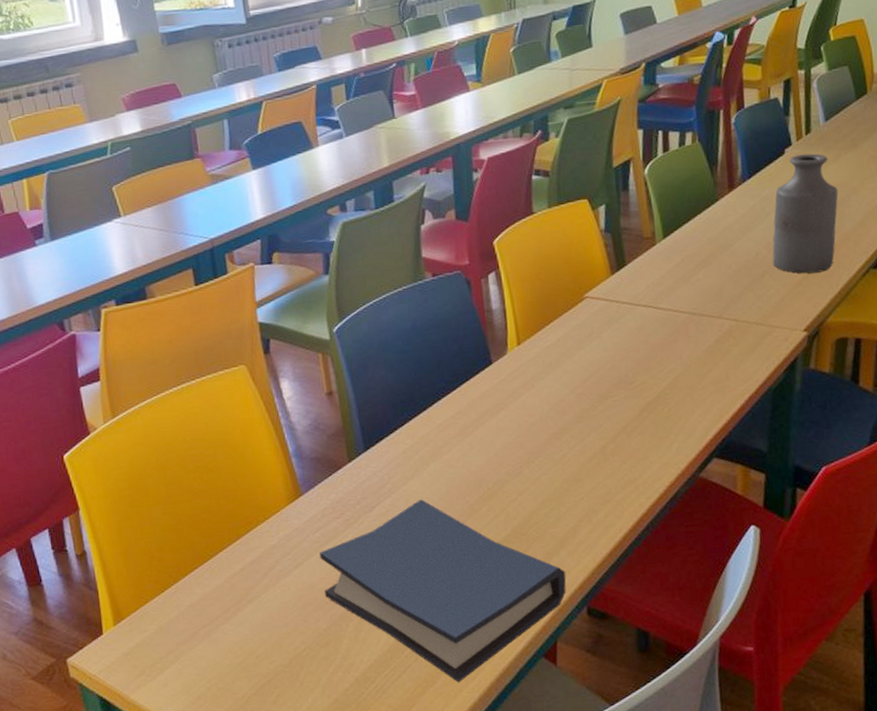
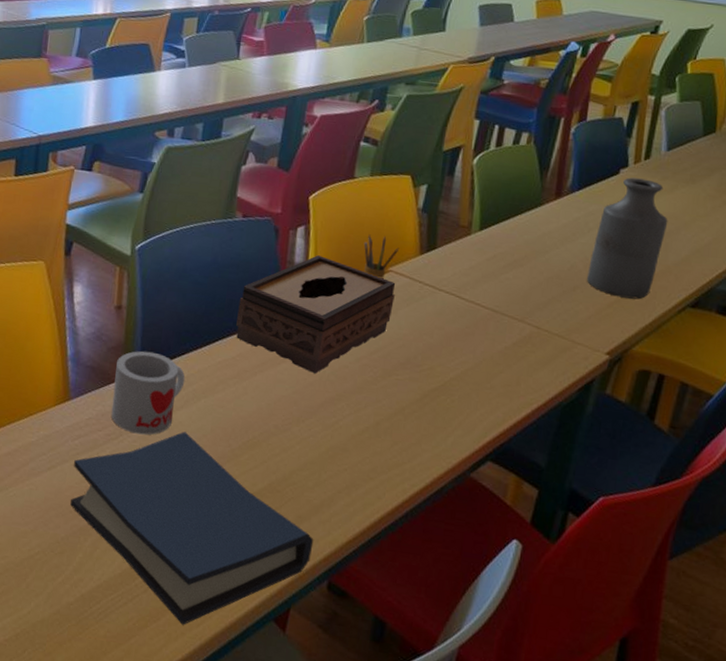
mug: none [340,429,411,513] -> present [111,351,186,435]
tissue box: none [446,297,596,414] -> present [236,255,396,373]
pencil box: none [555,264,591,308] -> present [363,234,400,279]

